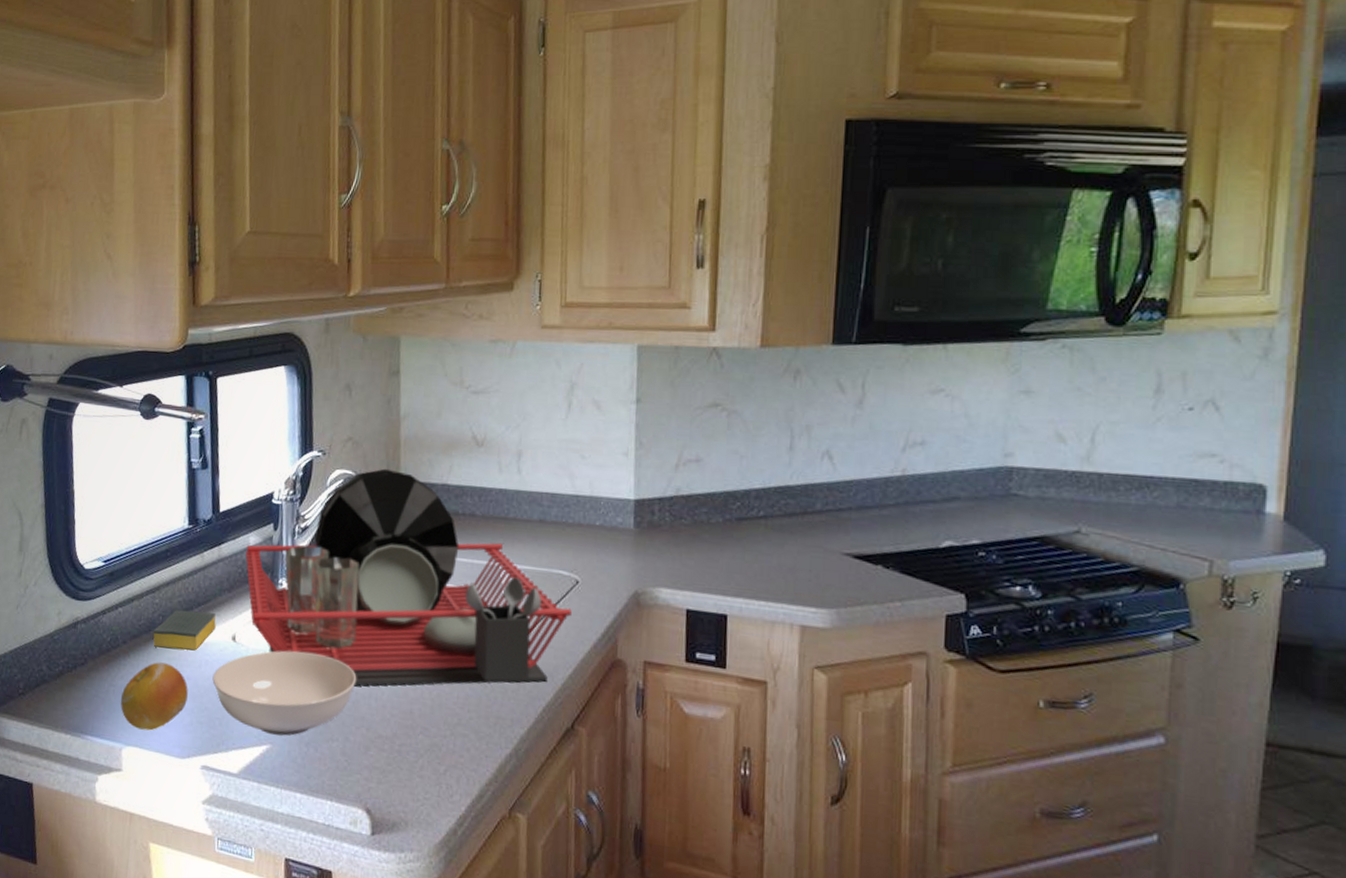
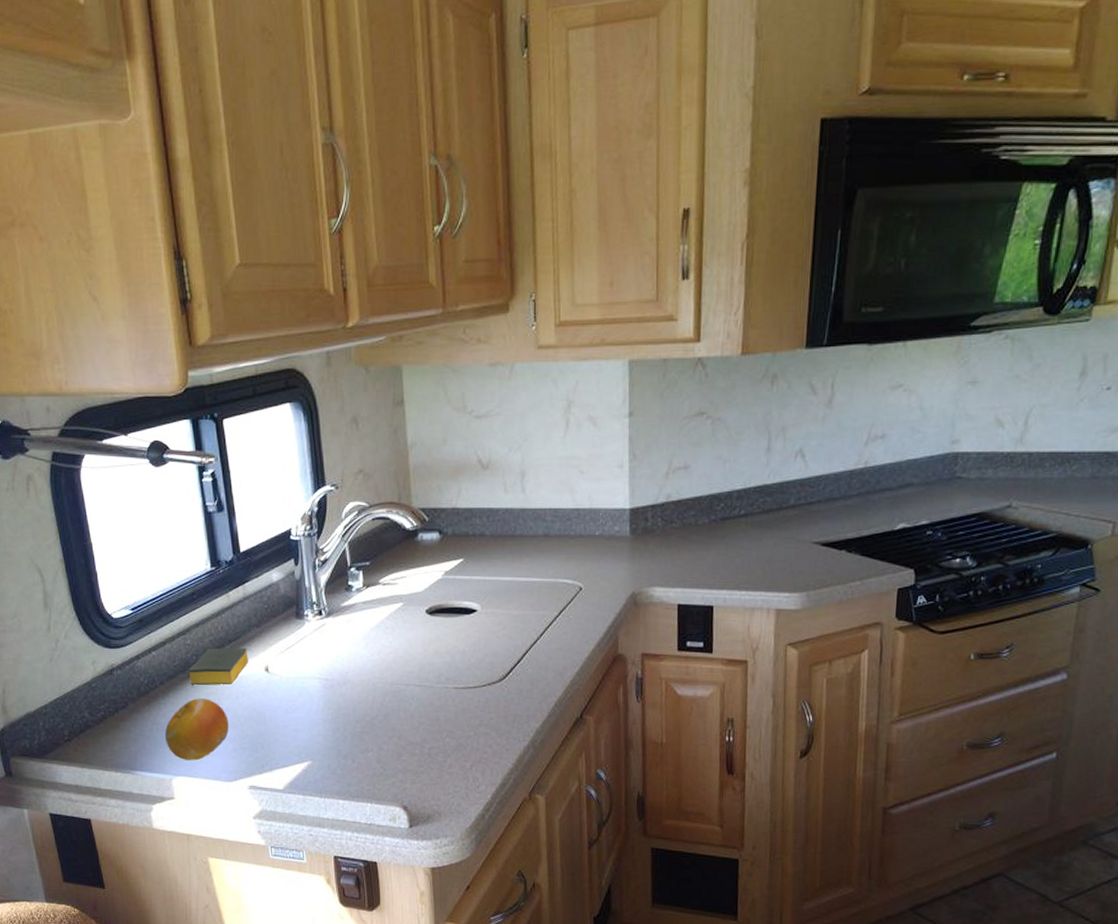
bowl: present [212,650,357,736] -> none [250,675,385,752]
dish rack: present [245,468,572,686] -> none [270,497,577,701]

